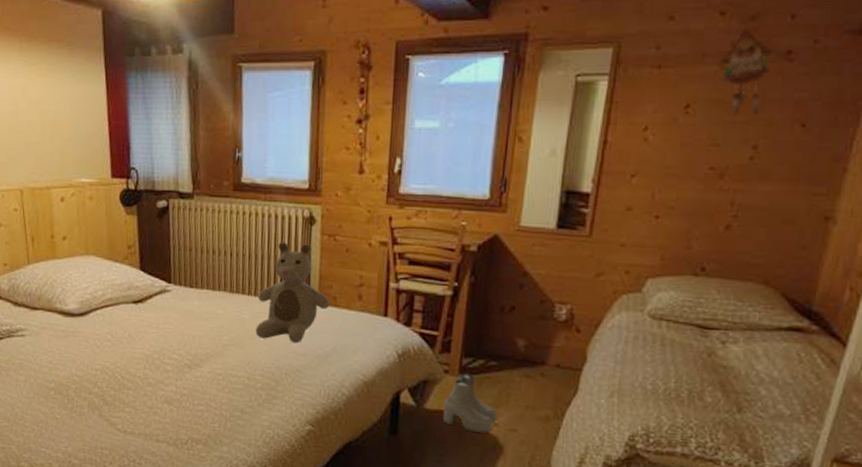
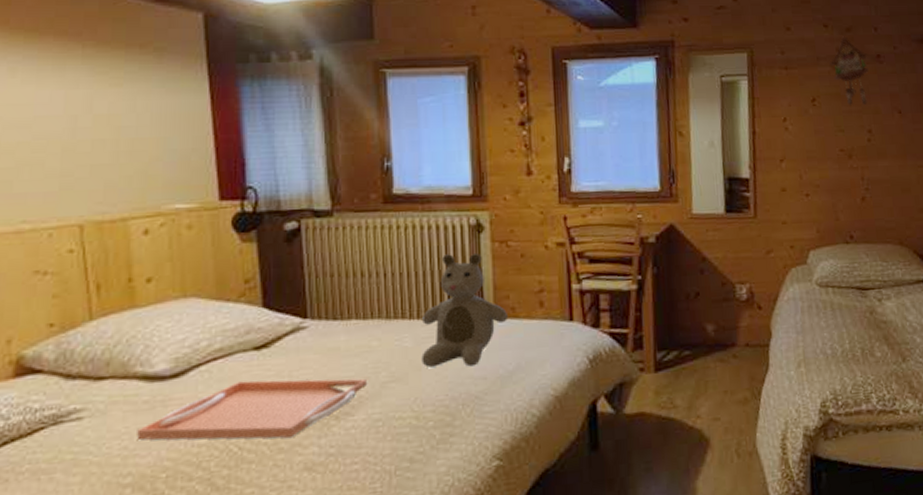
serving tray: none [57,326,212,376] -> present [137,378,367,441]
boots: present [443,372,497,433] -> none [643,366,698,430]

